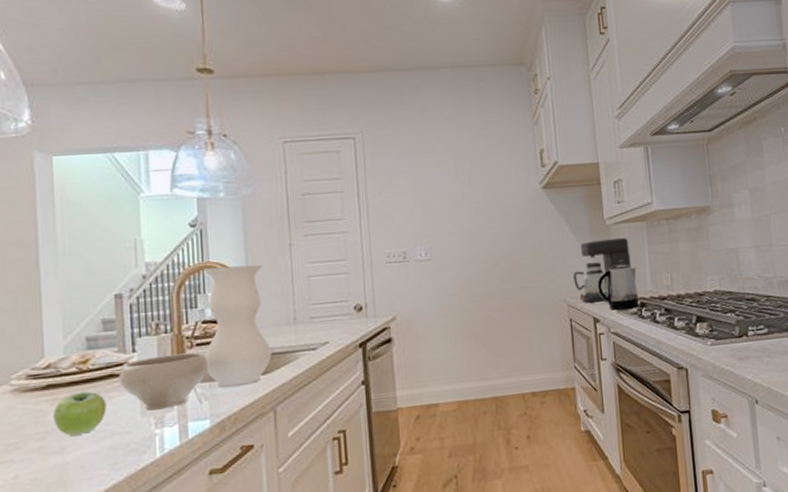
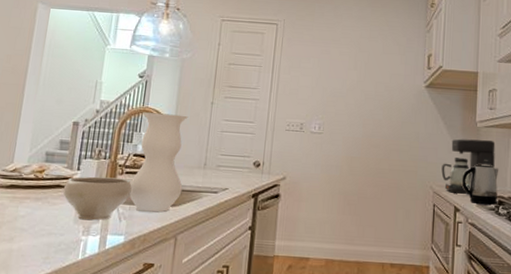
fruit: present [54,391,106,436] -> none [9,194,50,229]

